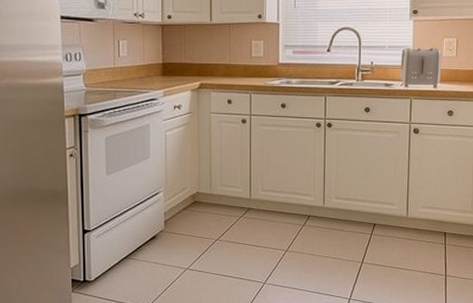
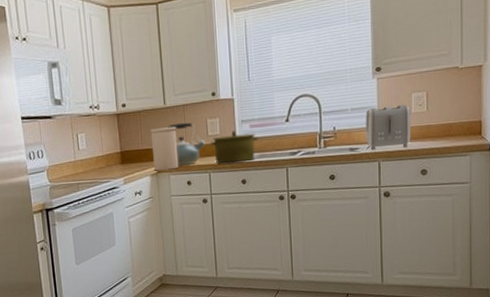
canister: none [194,44,221,87] -> present [150,127,179,171]
kettle: none [212,41,249,83] -> present [168,122,206,165]
cooking pot: none [253,54,301,86] -> present [210,130,259,164]

